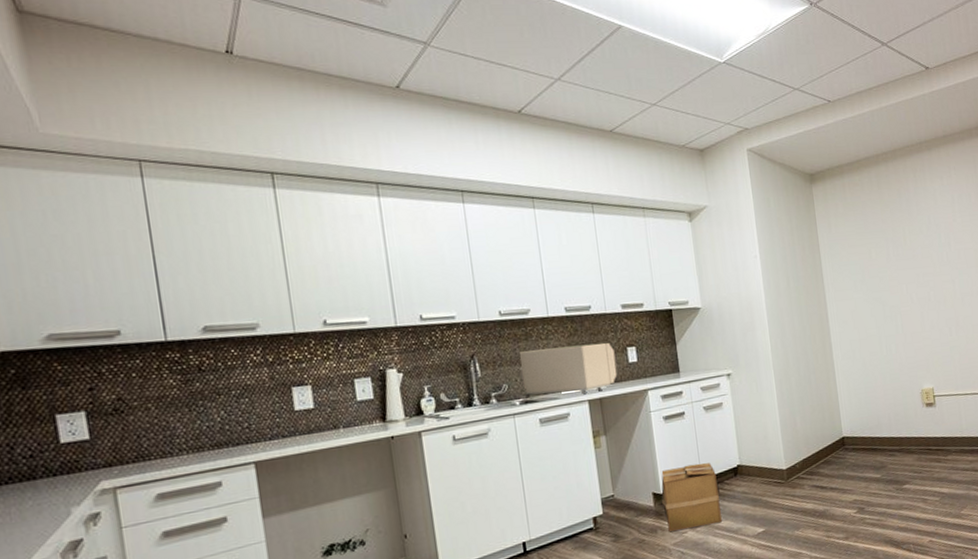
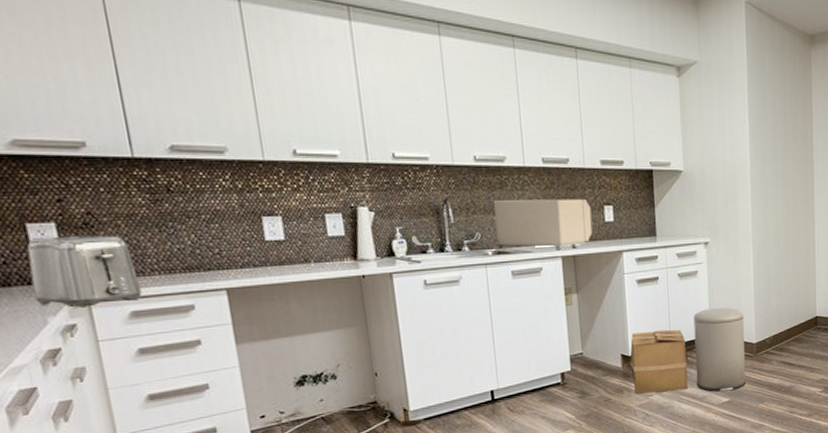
toaster: none [55,419,169,496] -> present [26,235,142,308]
pedal bin: none [722,436,780,523] -> present [693,307,747,392]

